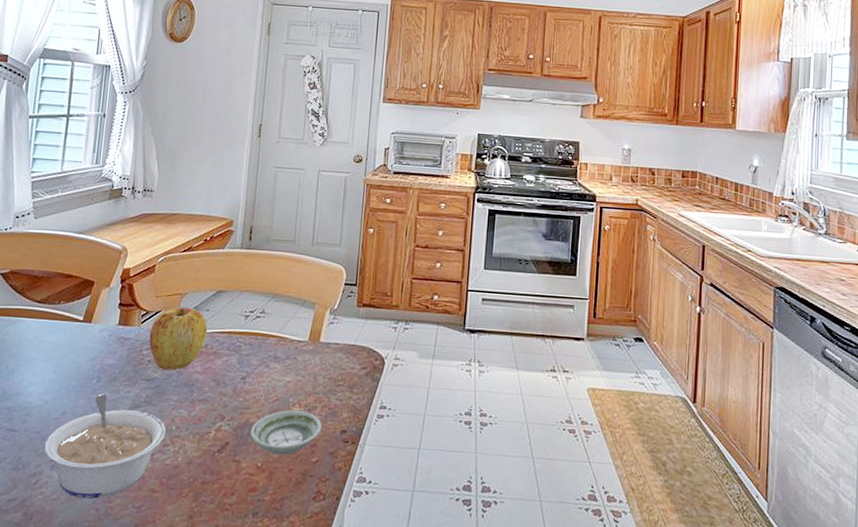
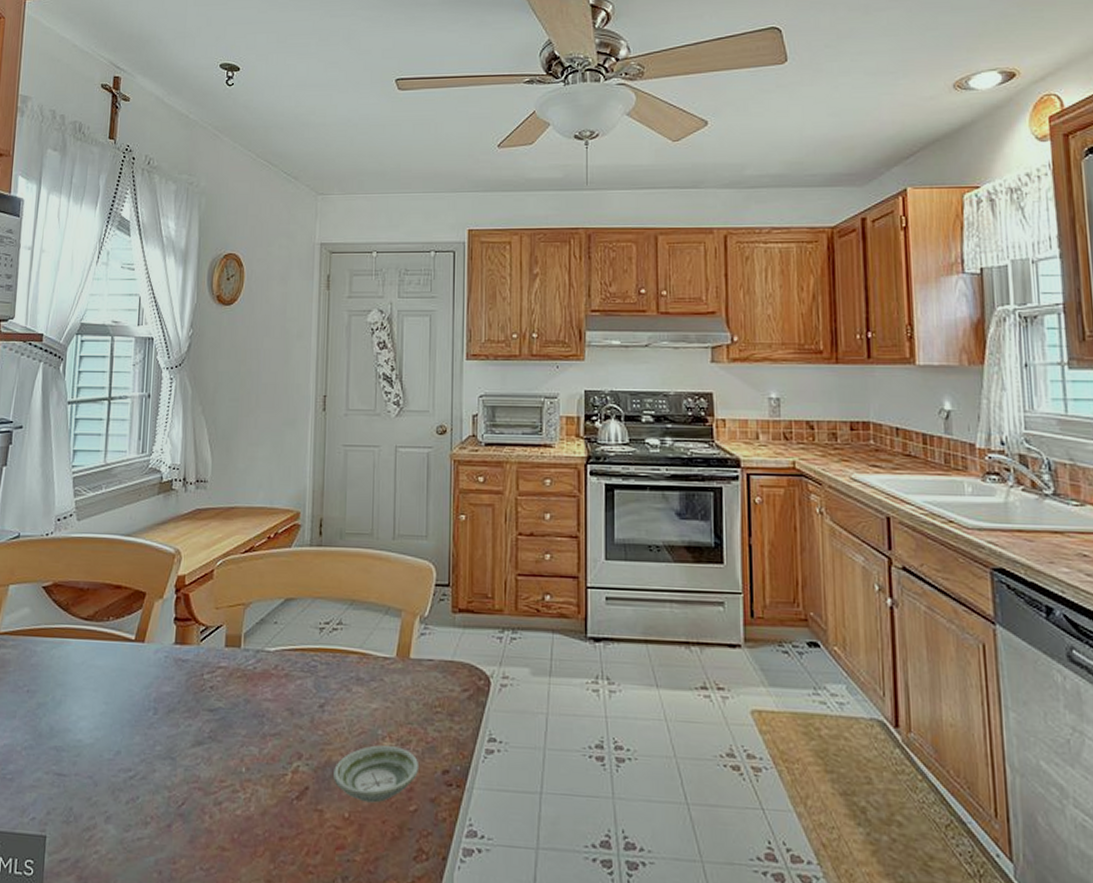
legume: present [44,394,166,499] -> none [97,728,235,859]
apple: present [149,307,208,370] -> none [210,620,277,698]

